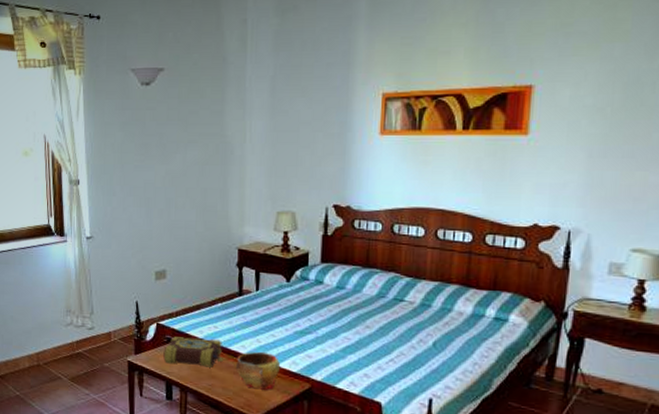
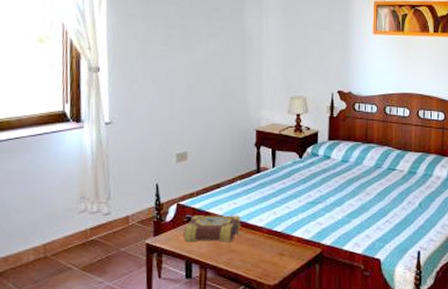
bowl: present [236,351,281,391] -> none [254,223,295,259]

